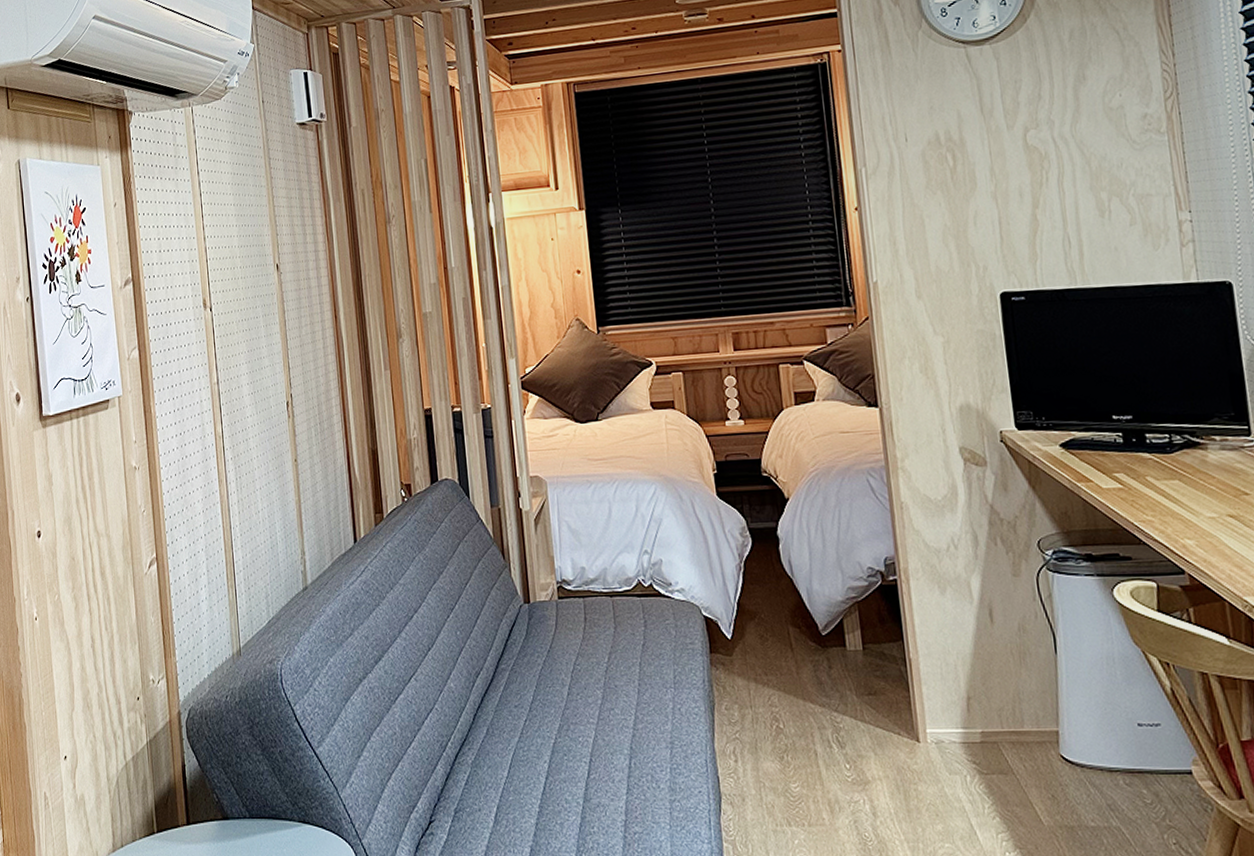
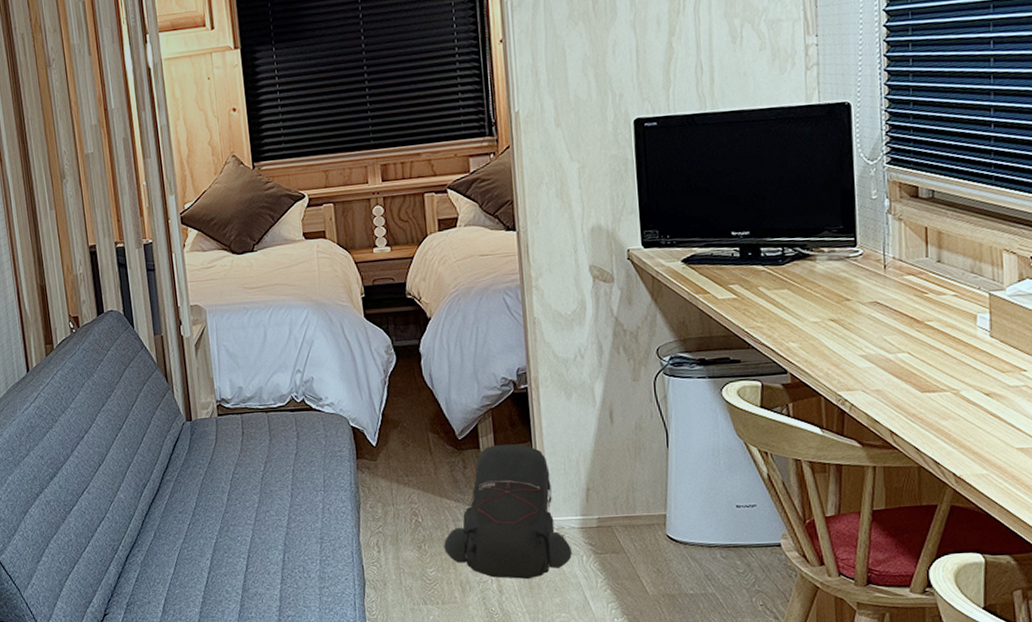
backpack: none [808,642,954,800] -> present [444,443,572,579]

